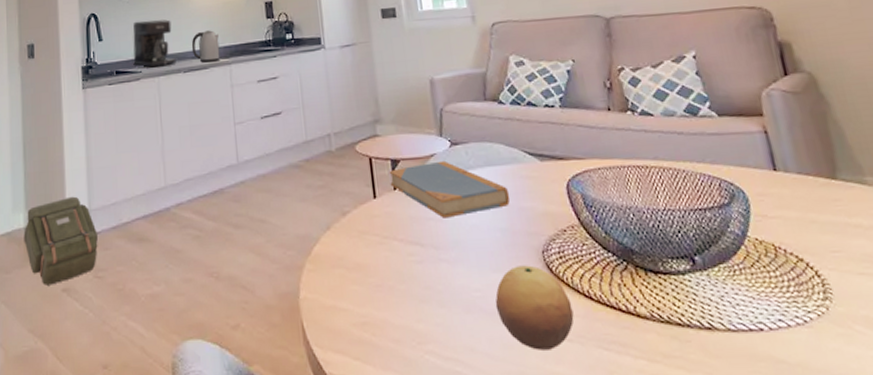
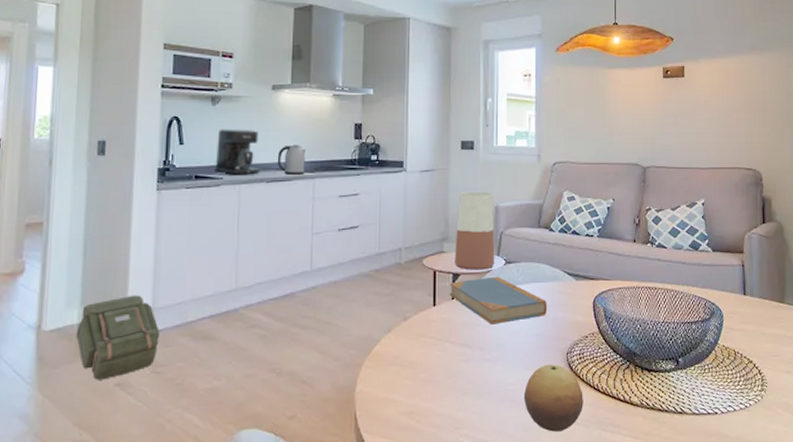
vase: none [386,64,439,155] -> present [455,191,495,270]

